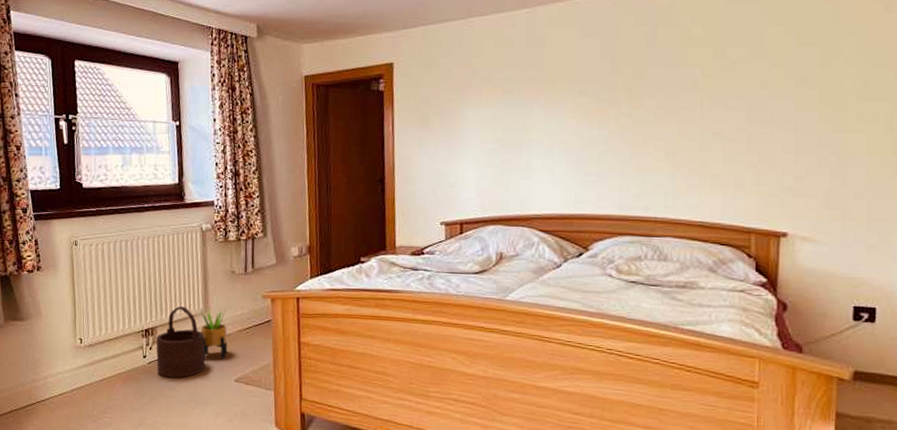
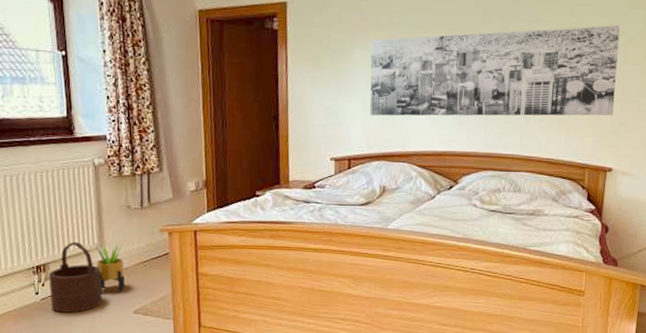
wall art: none [483,65,787,177] -> present [370,25,620,116]

